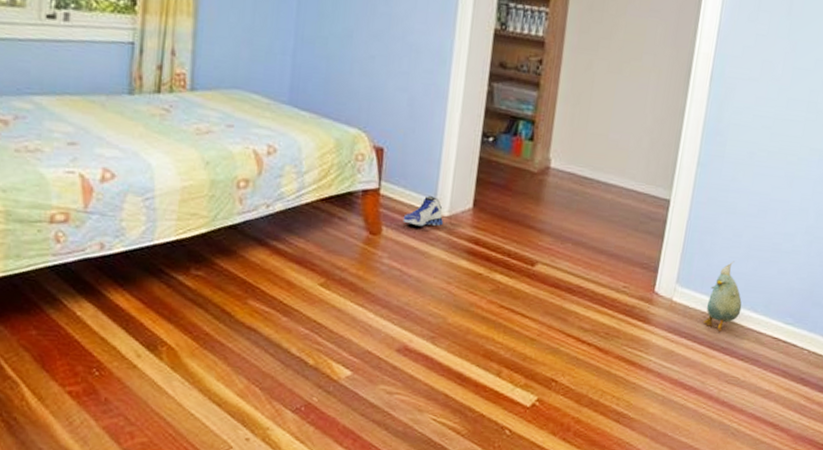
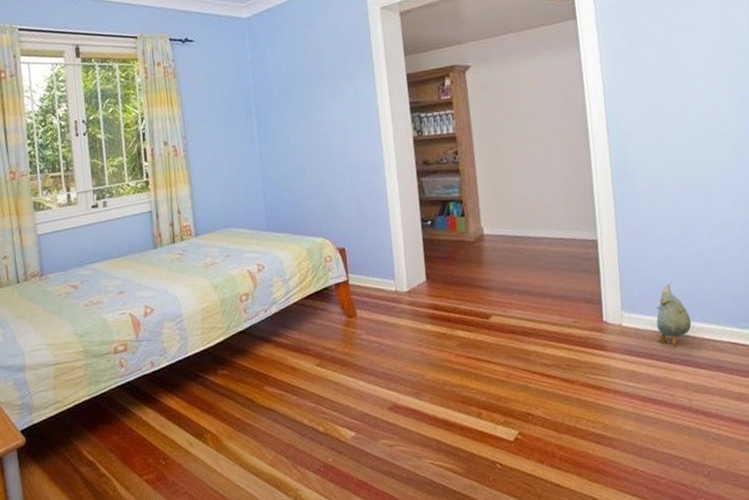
sneaker: present [402,196,443,227] -> none [371,278,404,304]

